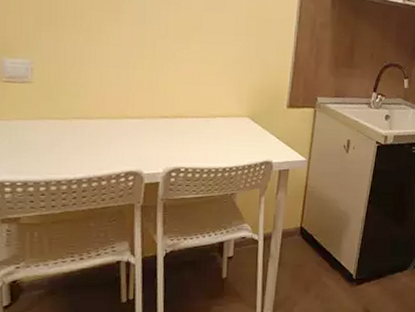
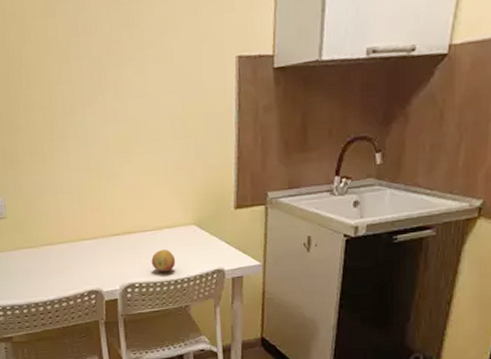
fruit: none [200,136,226,159] -> present [151,249,176,272]

